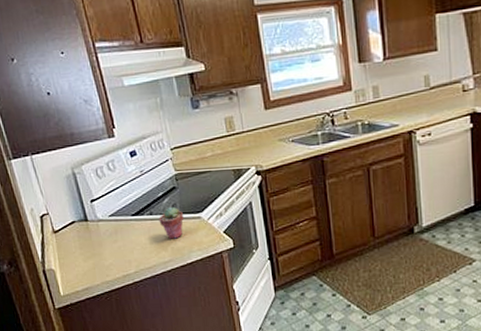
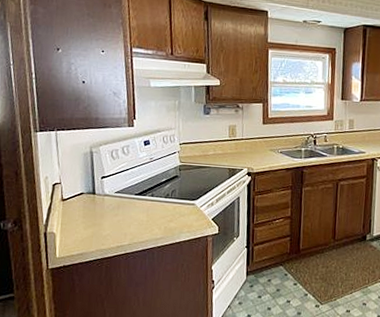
potted succulent: present [158,206,183,239] -> none [158,191,180,220]

